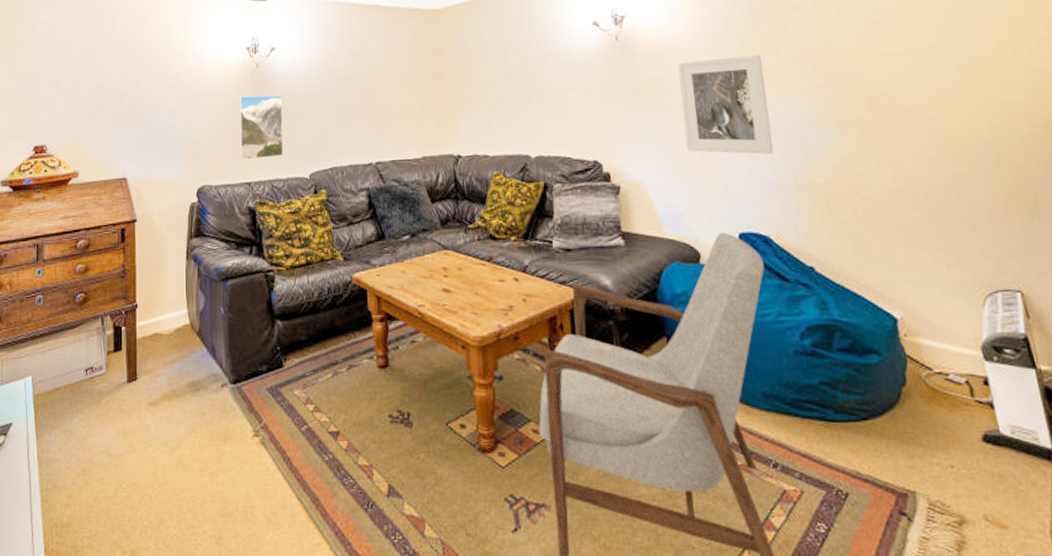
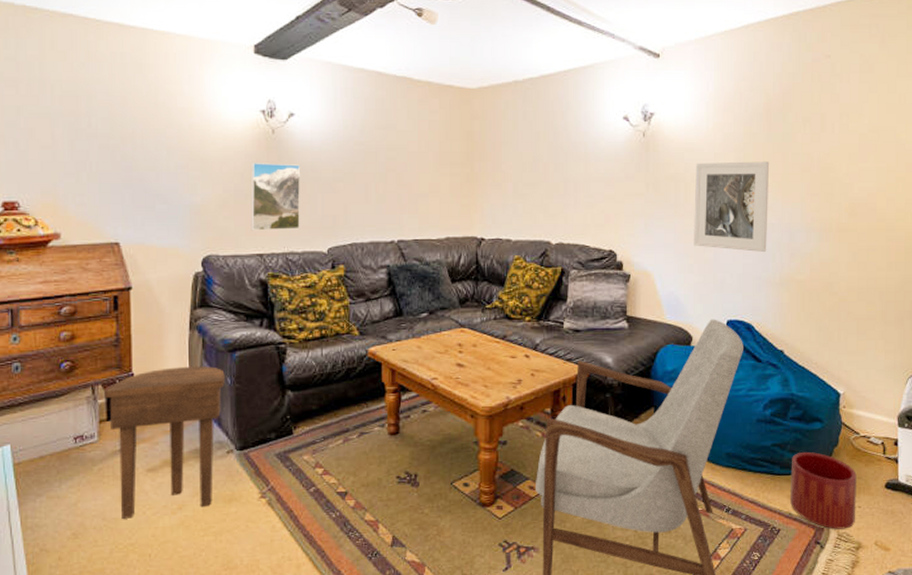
side table: none [112,295,219,455] -> present [104,365,225,519]
planter: none [847,393,950,496] -> present [790,452,857,530]

